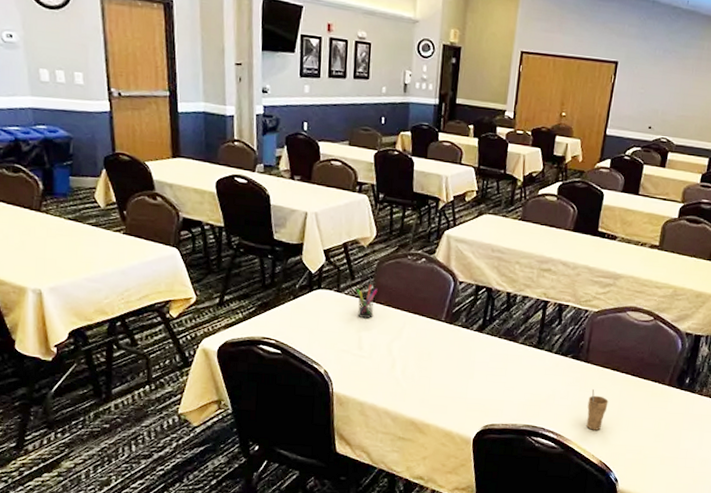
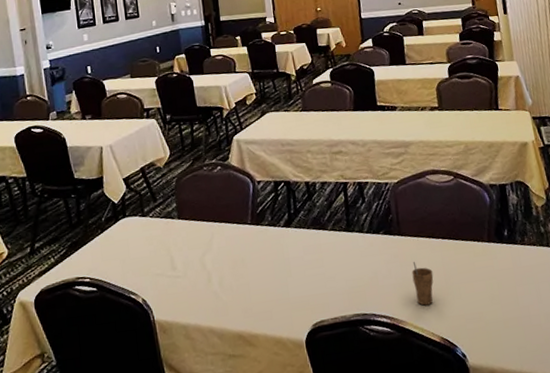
pen holder: present [356,284,378,318] -> none [160,202,181,237]

